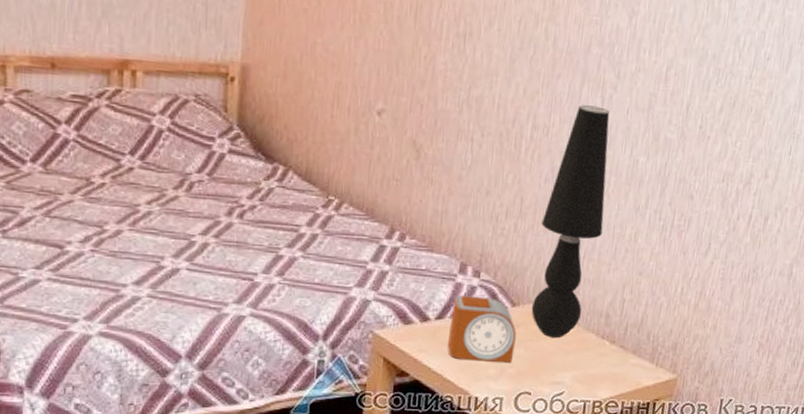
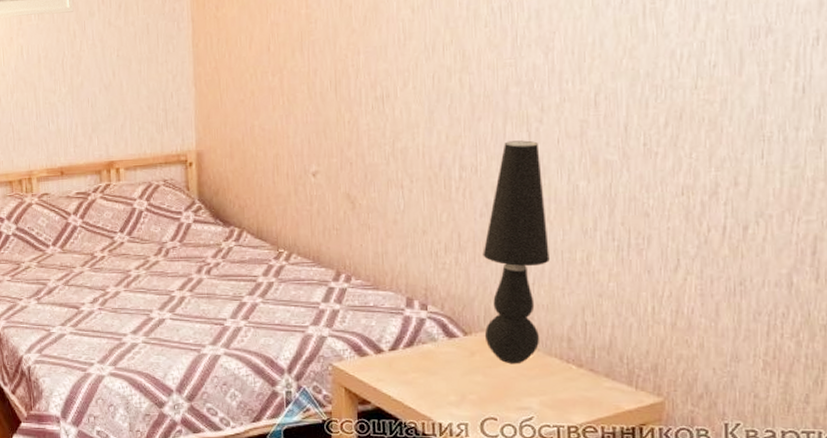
alarm clock: present [447,295,516,364] -> none [403,327,473,390]

